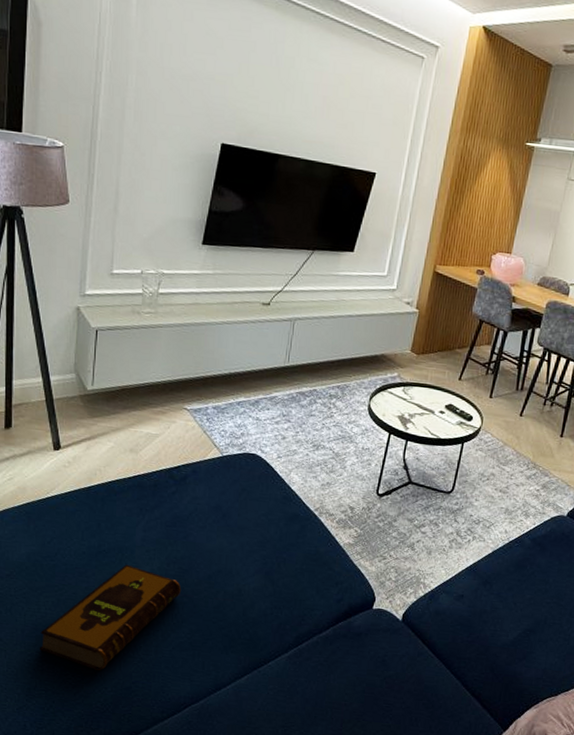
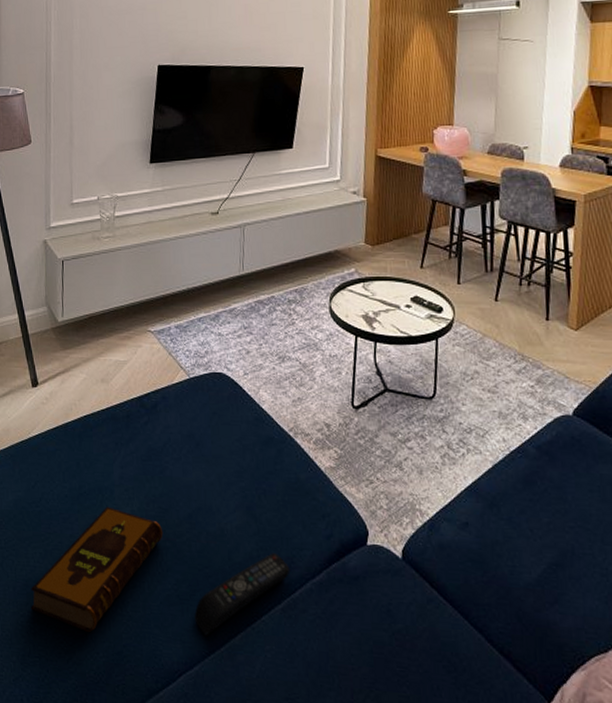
remote control: none [204,611,300,677] -> present [194,553,290,636]

